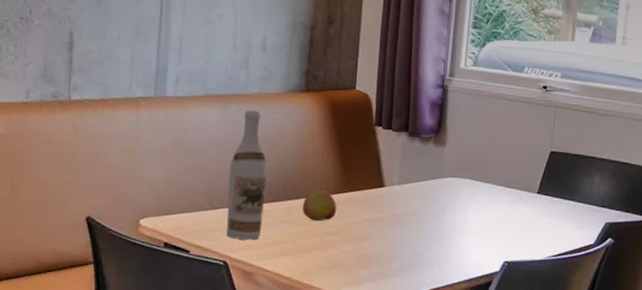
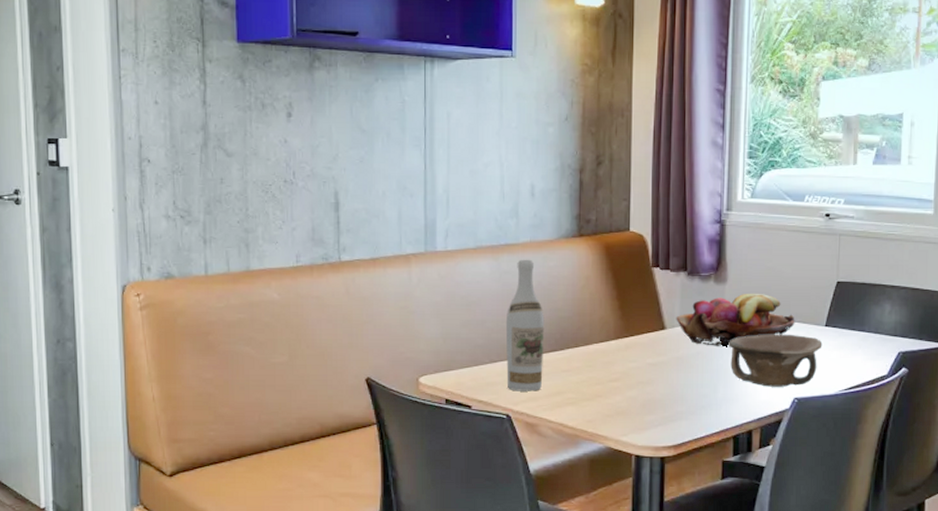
apple: present [302,190,337,221] -> none [582,336,618,368]
fruit basket: none [395,157,509,207] -> present [676,293,795,346]
bowl: none [444,197,534,250] -> present [728,334,823,387]

